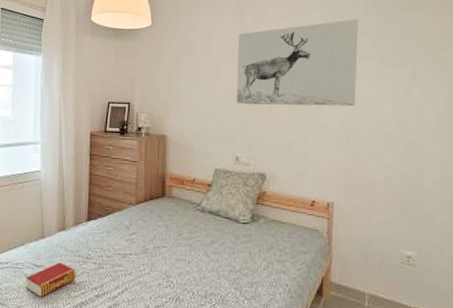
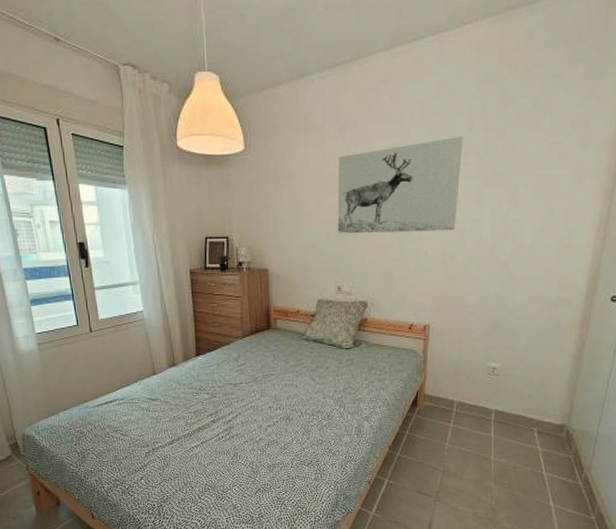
book: present [25,262,76,297] -> none [143,395,191,426]

